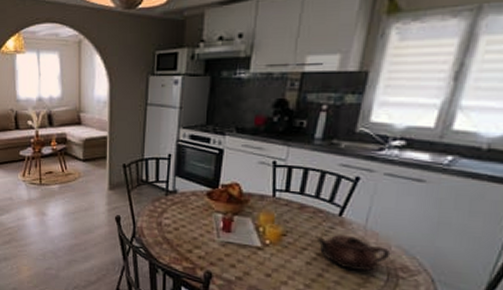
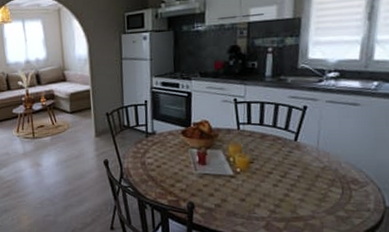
teapot: present [316,234,391,272] -> none [279,156,342,188]

